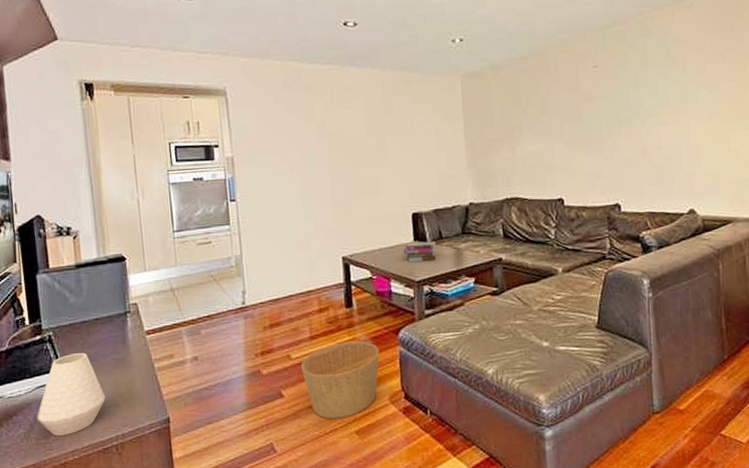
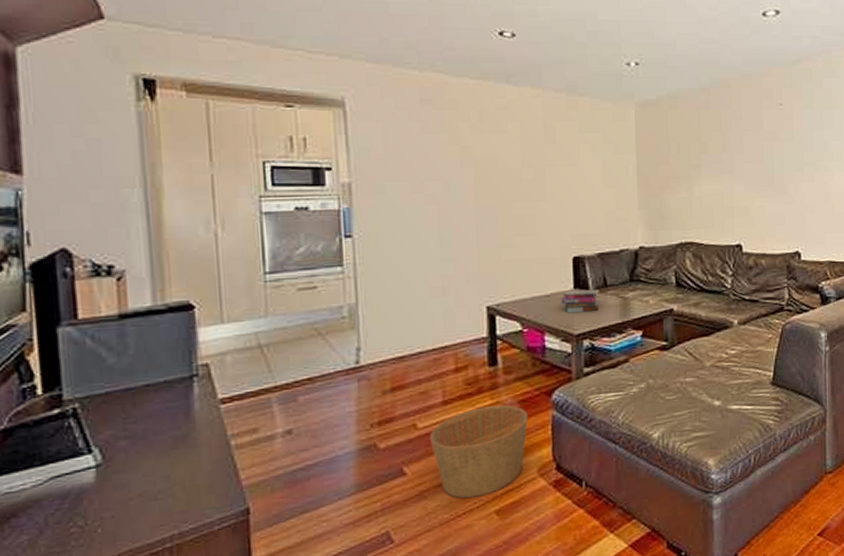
vase: present [37,353,106,436] -> none [50,430,157,541]

